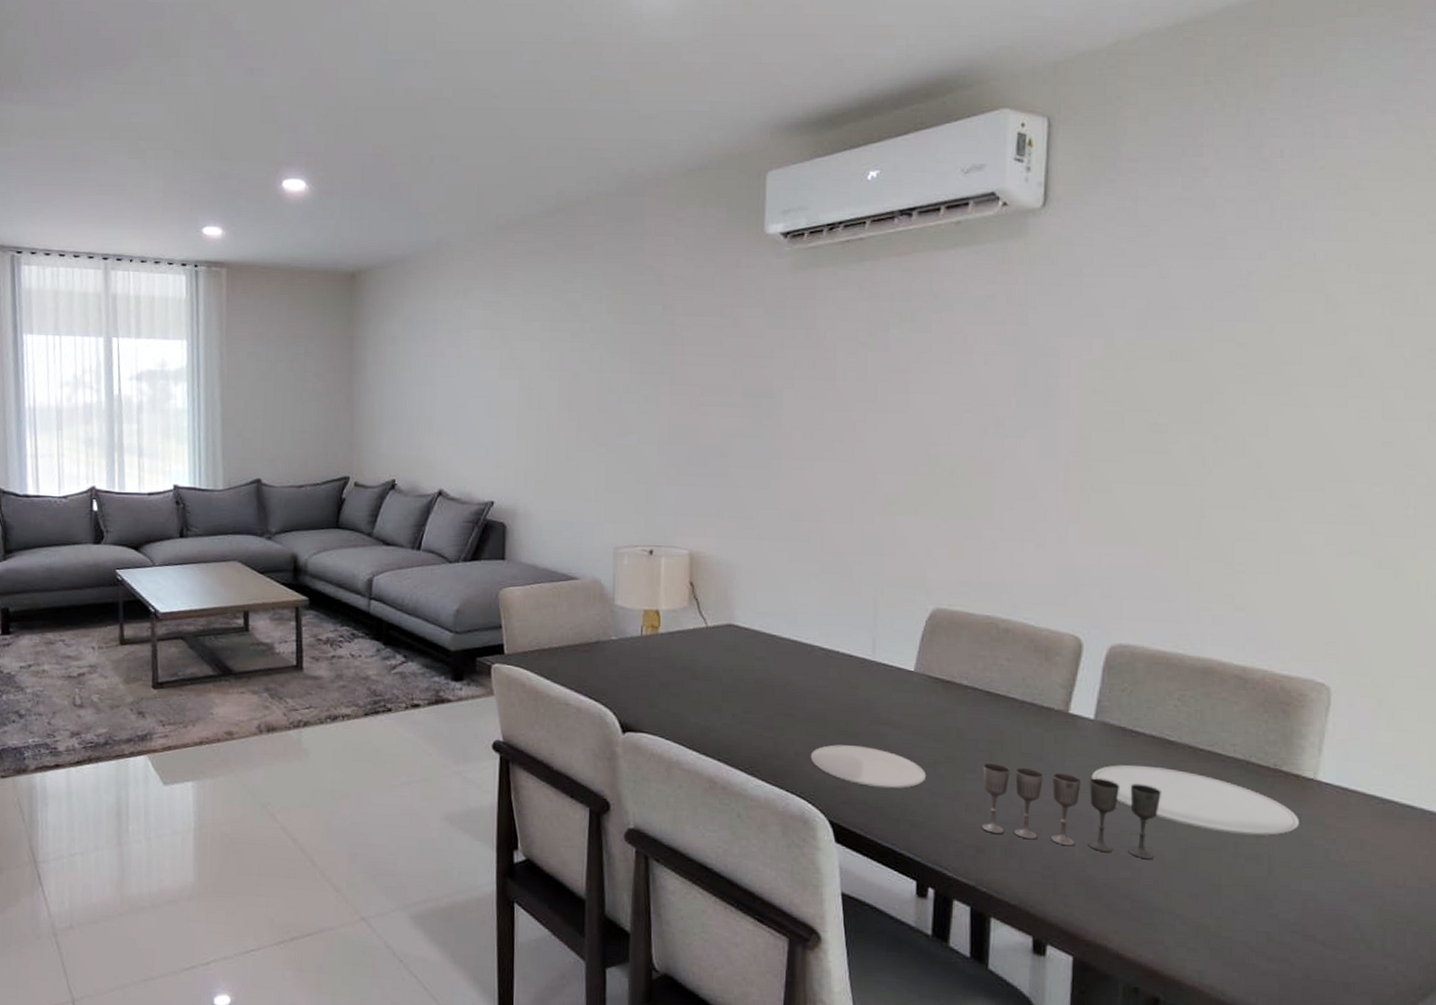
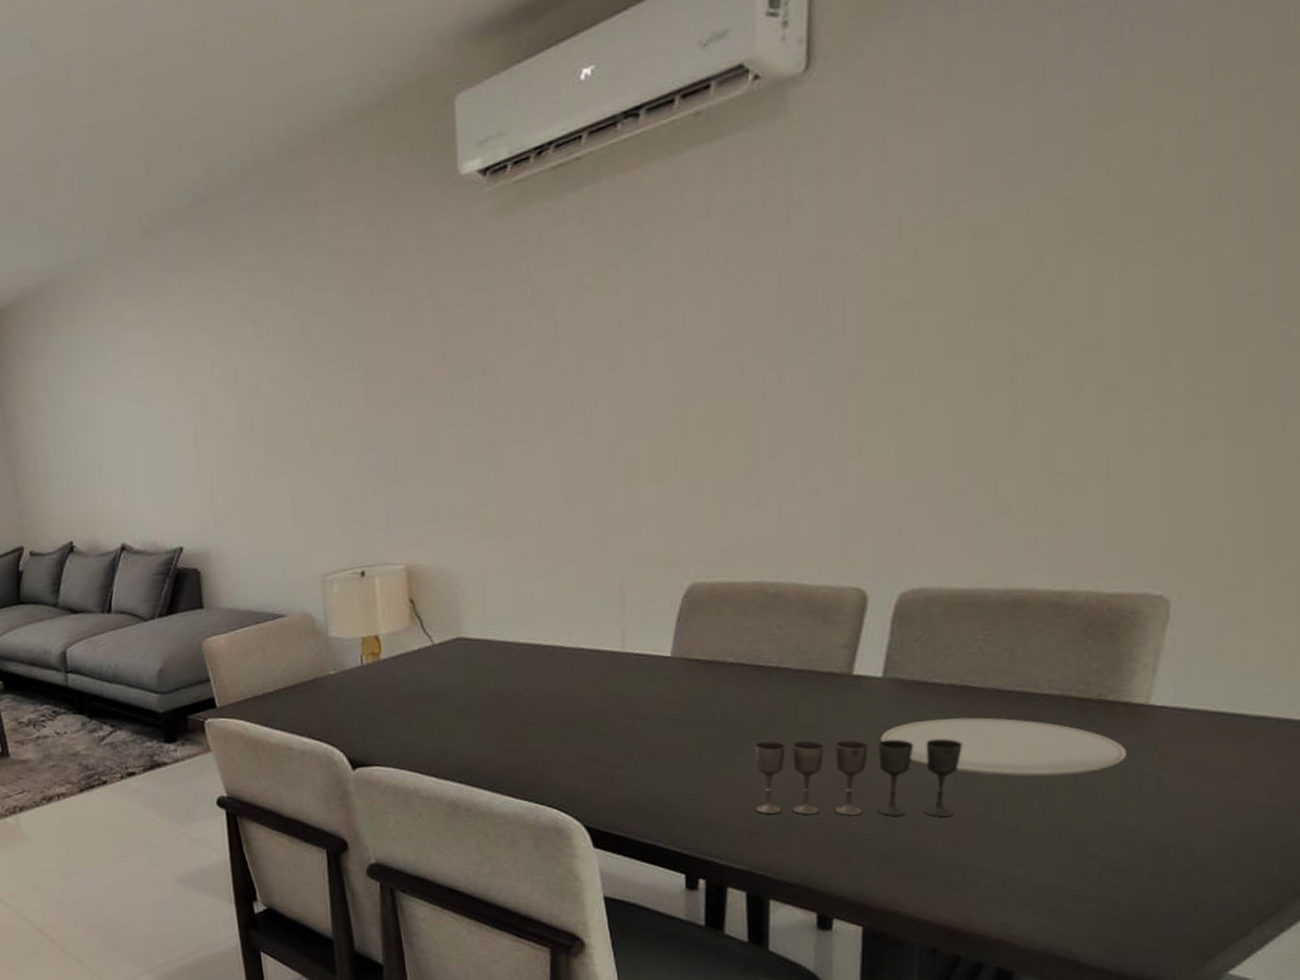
plate: present [810,744,927,789] -> none [559,744,691,786]

